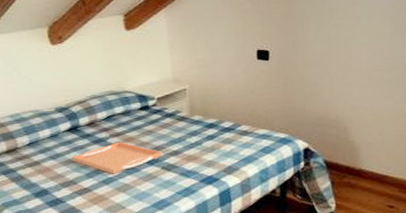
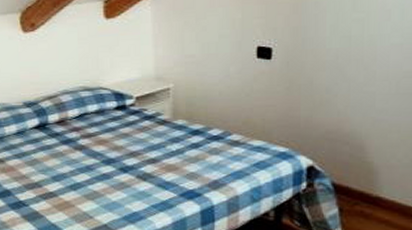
serving tray: present [72,141,162,174] -> none [39,143,137,180]

